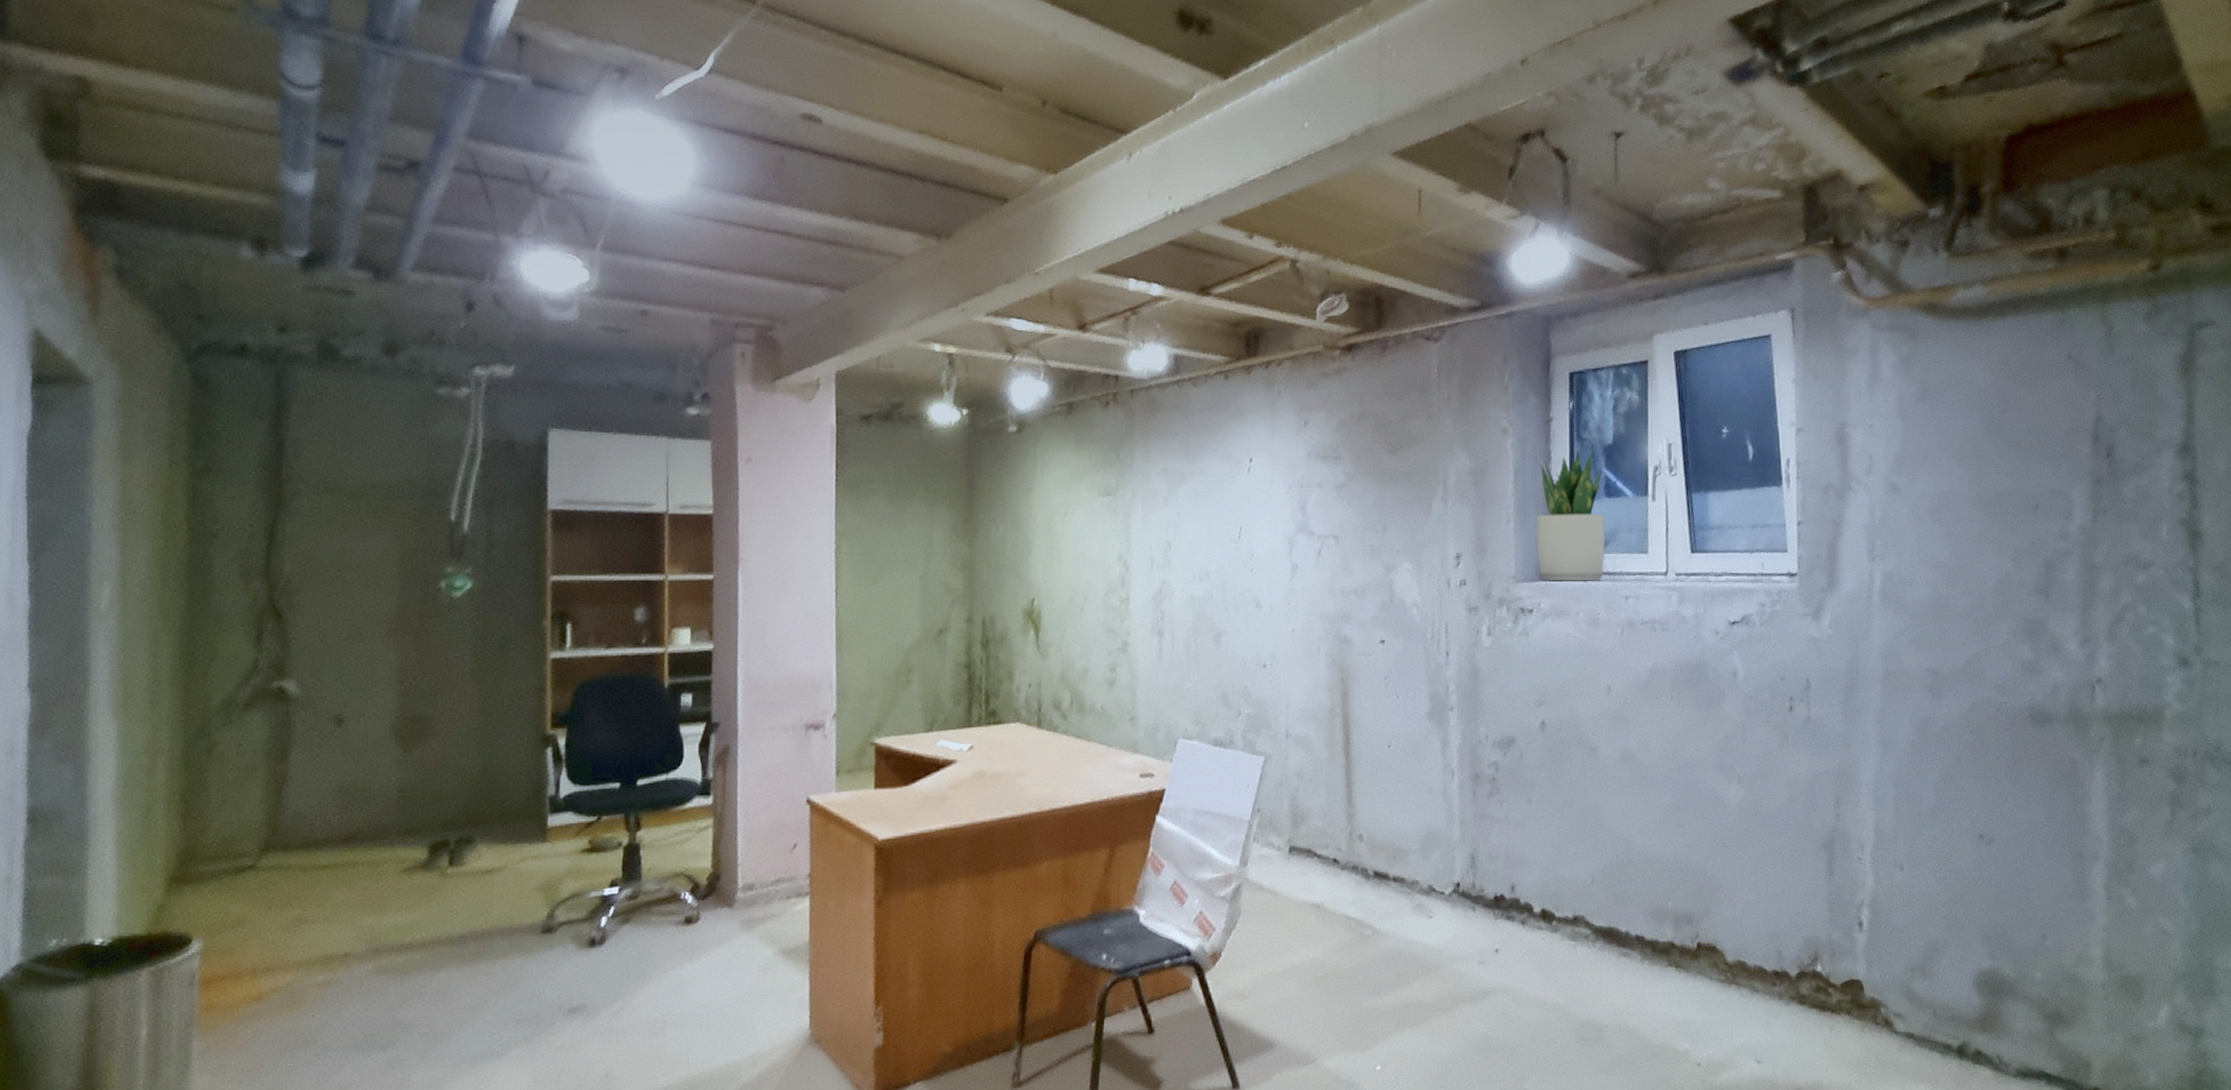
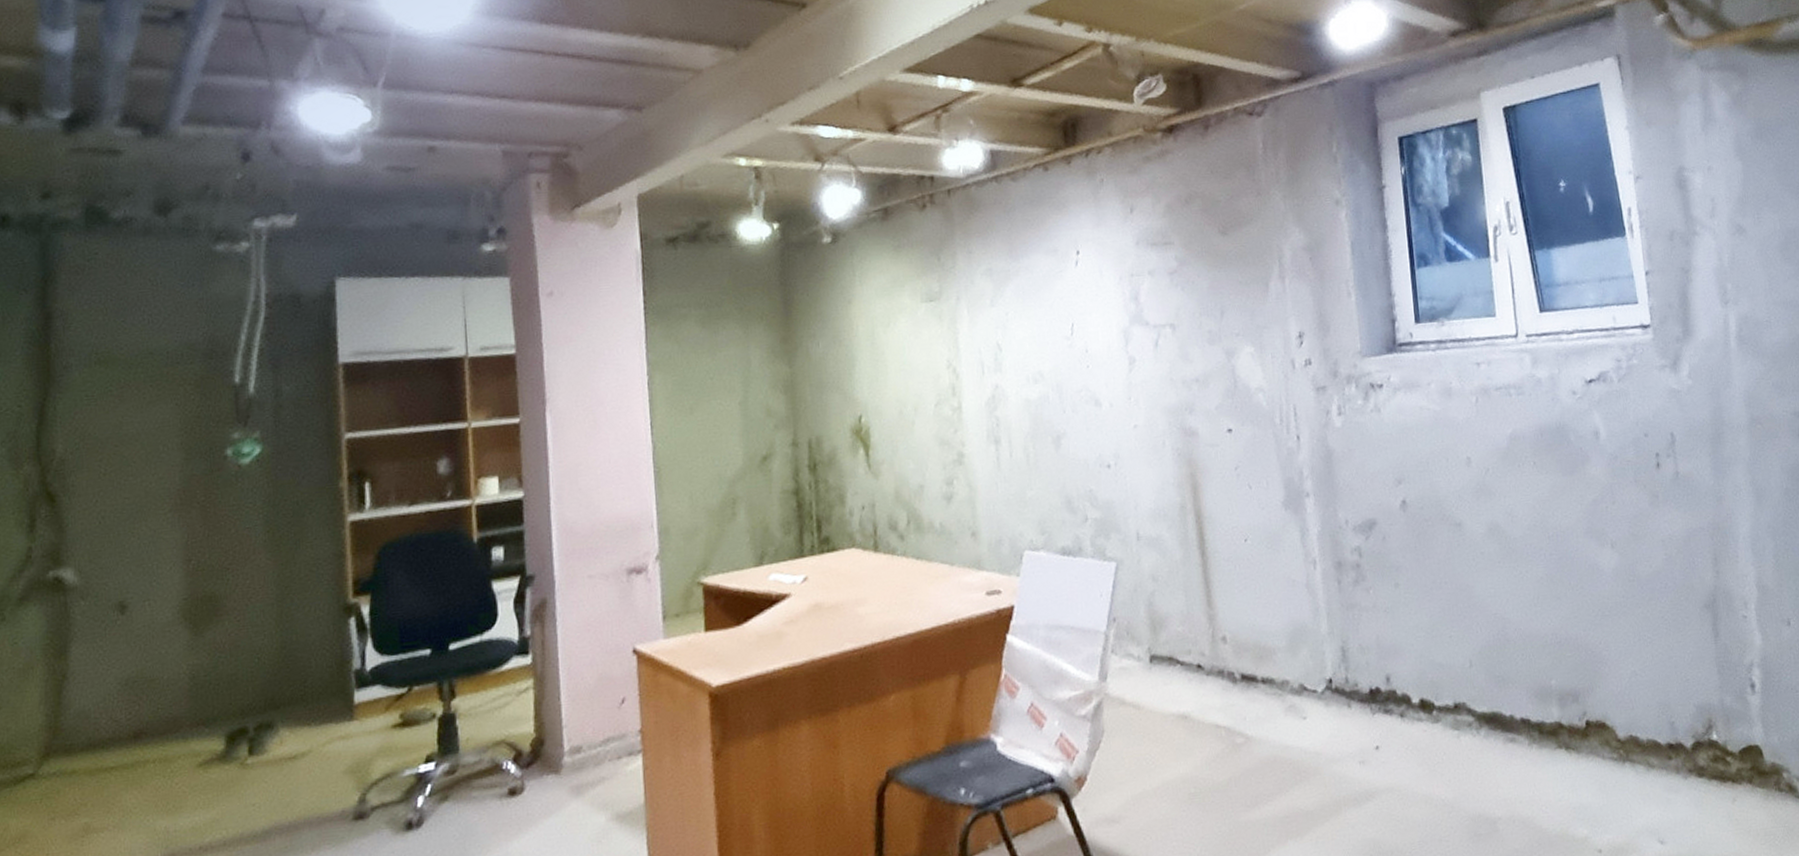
planter: present [1536,449,1605,581] -> none [1377,214,1452,354]

